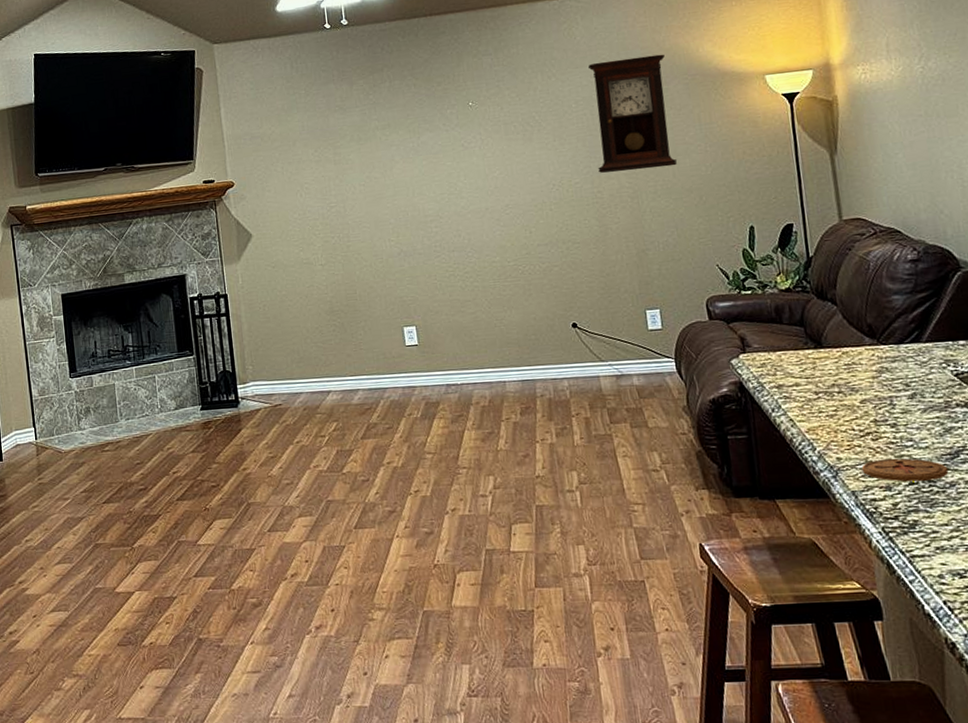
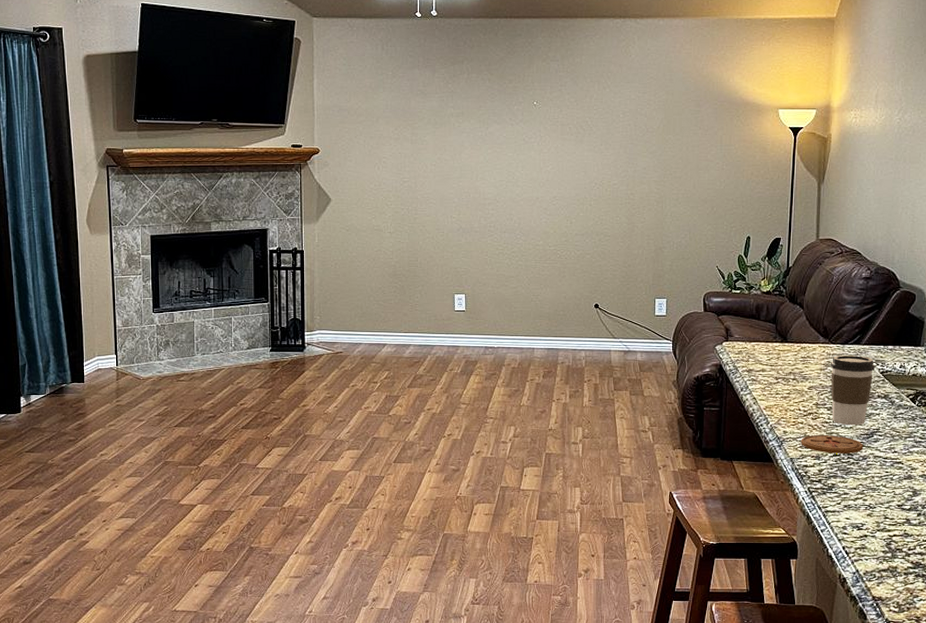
pendulum clock: present [587,54,678,173] -> none [634,80,701,179]
coffee cup: none [885,356,946,445] -> present [831,355,875,426]

